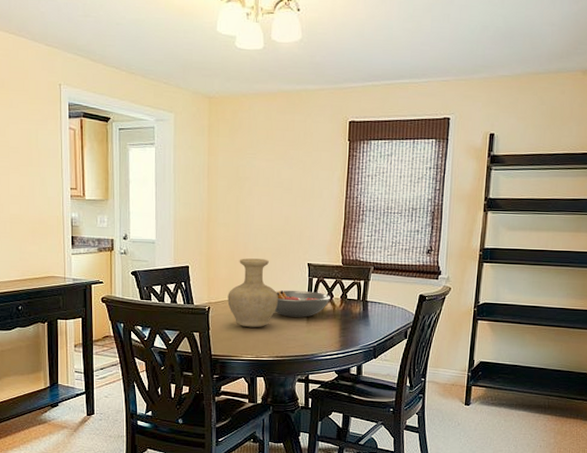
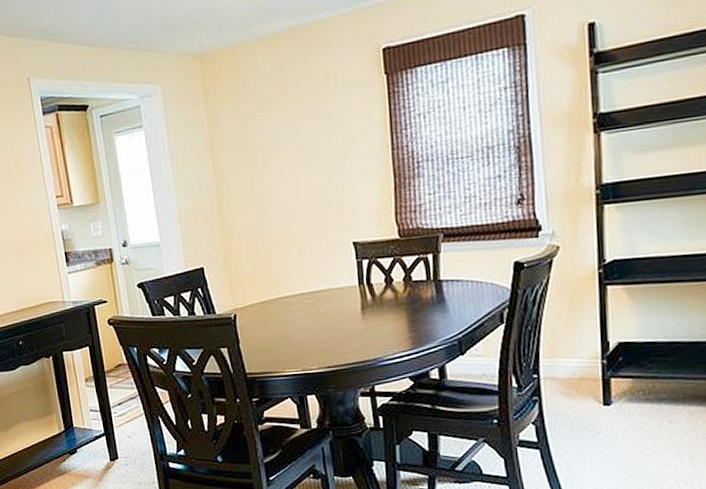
vase: present [227,258,279,328] -> none [255,245,322,335]
fruit bowl: present [274,290,330,317] -> none [316,277,389,315]

